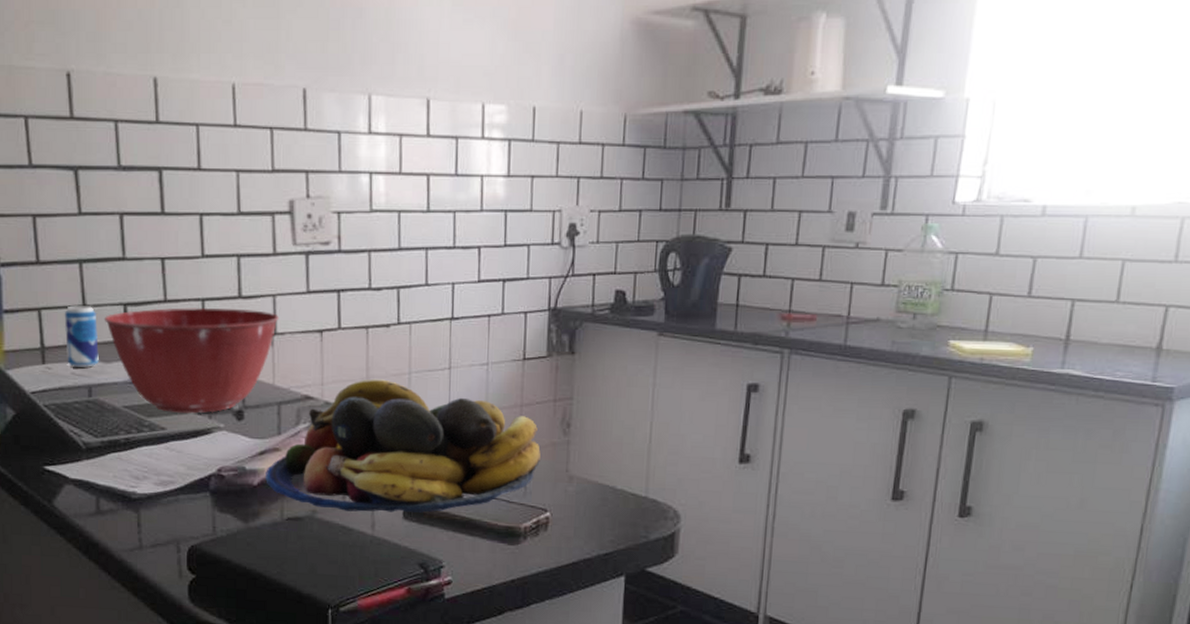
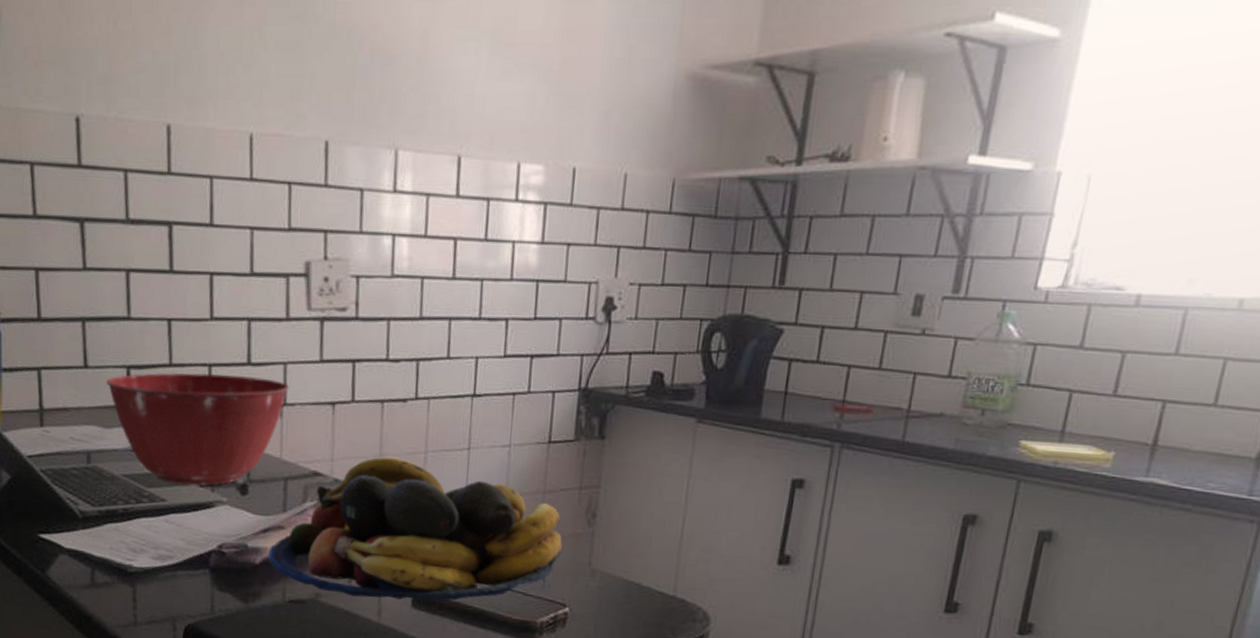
beverage can: present [64,305,99,368] -> none [64,366,100,433]

